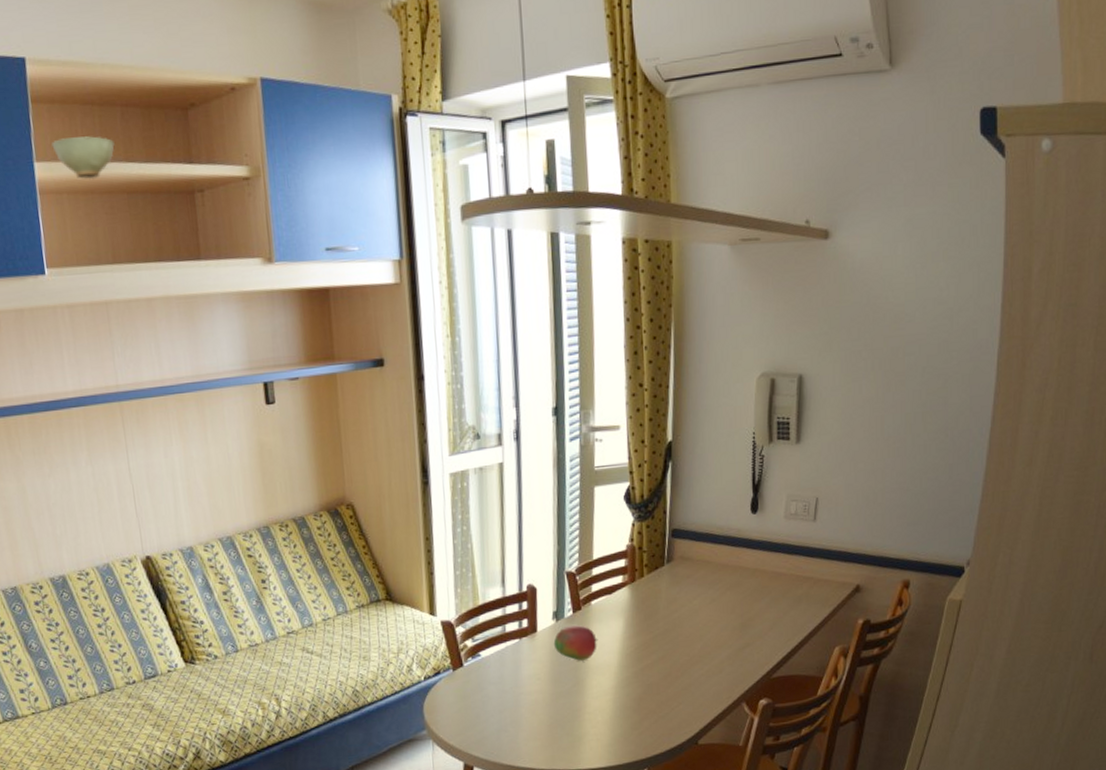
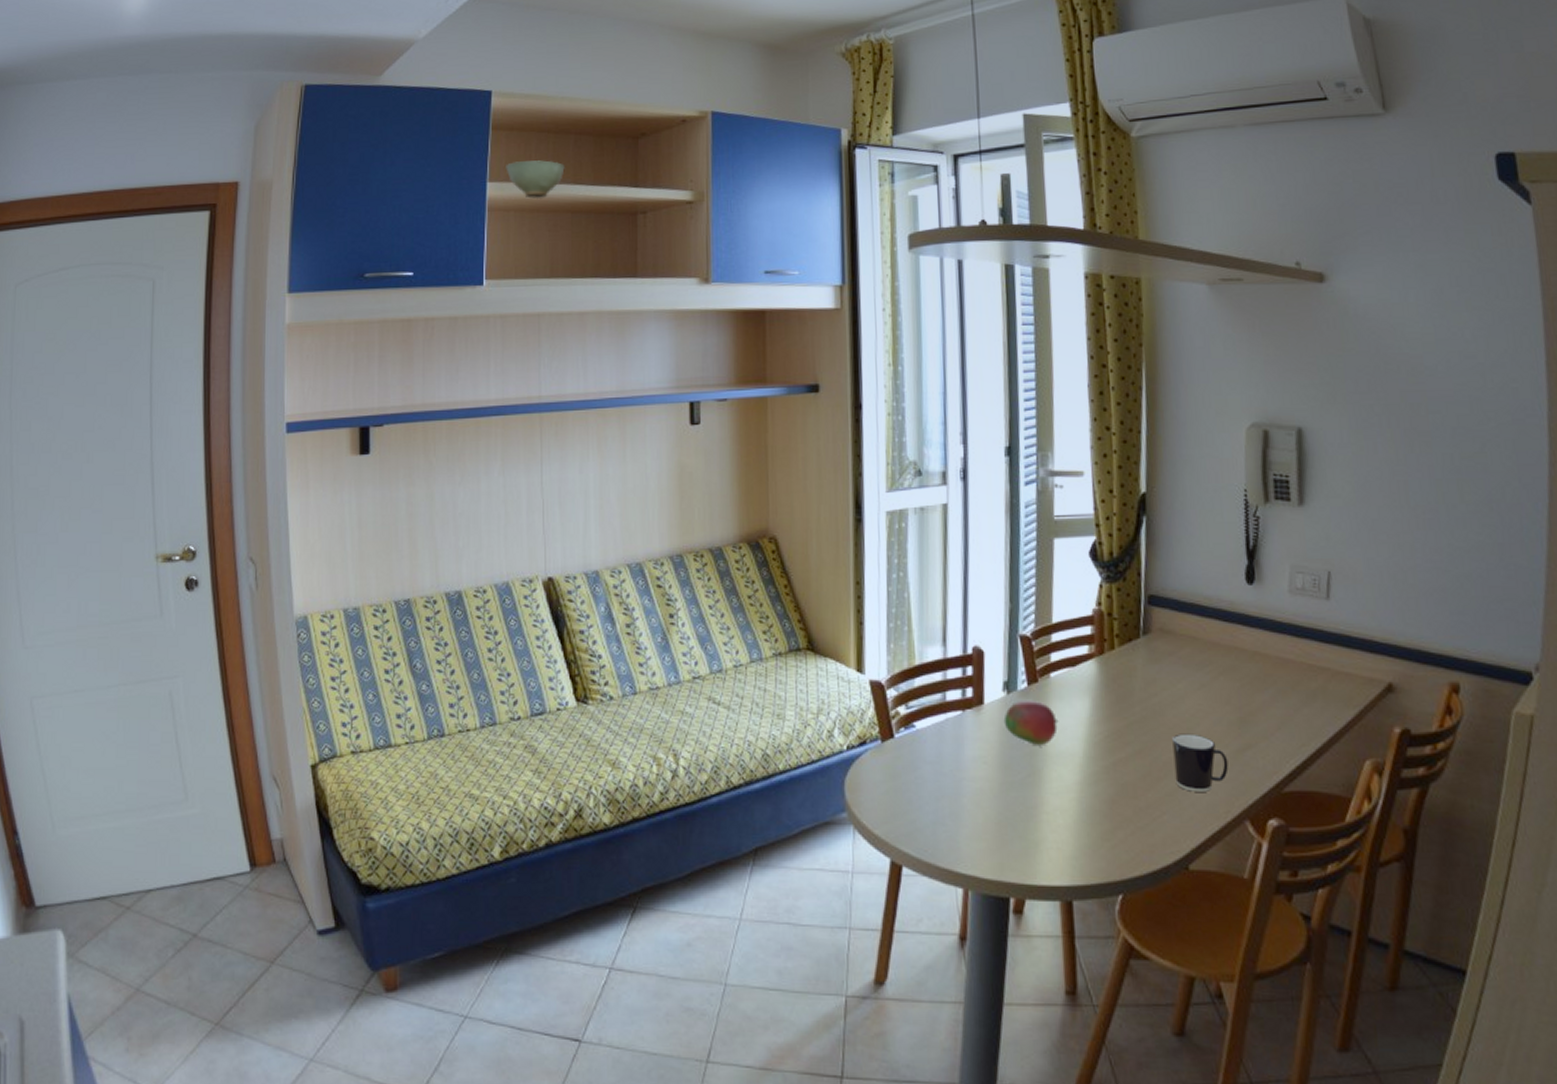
mug: none [688,639,731,686] -> present [1172,733,1229,793]

